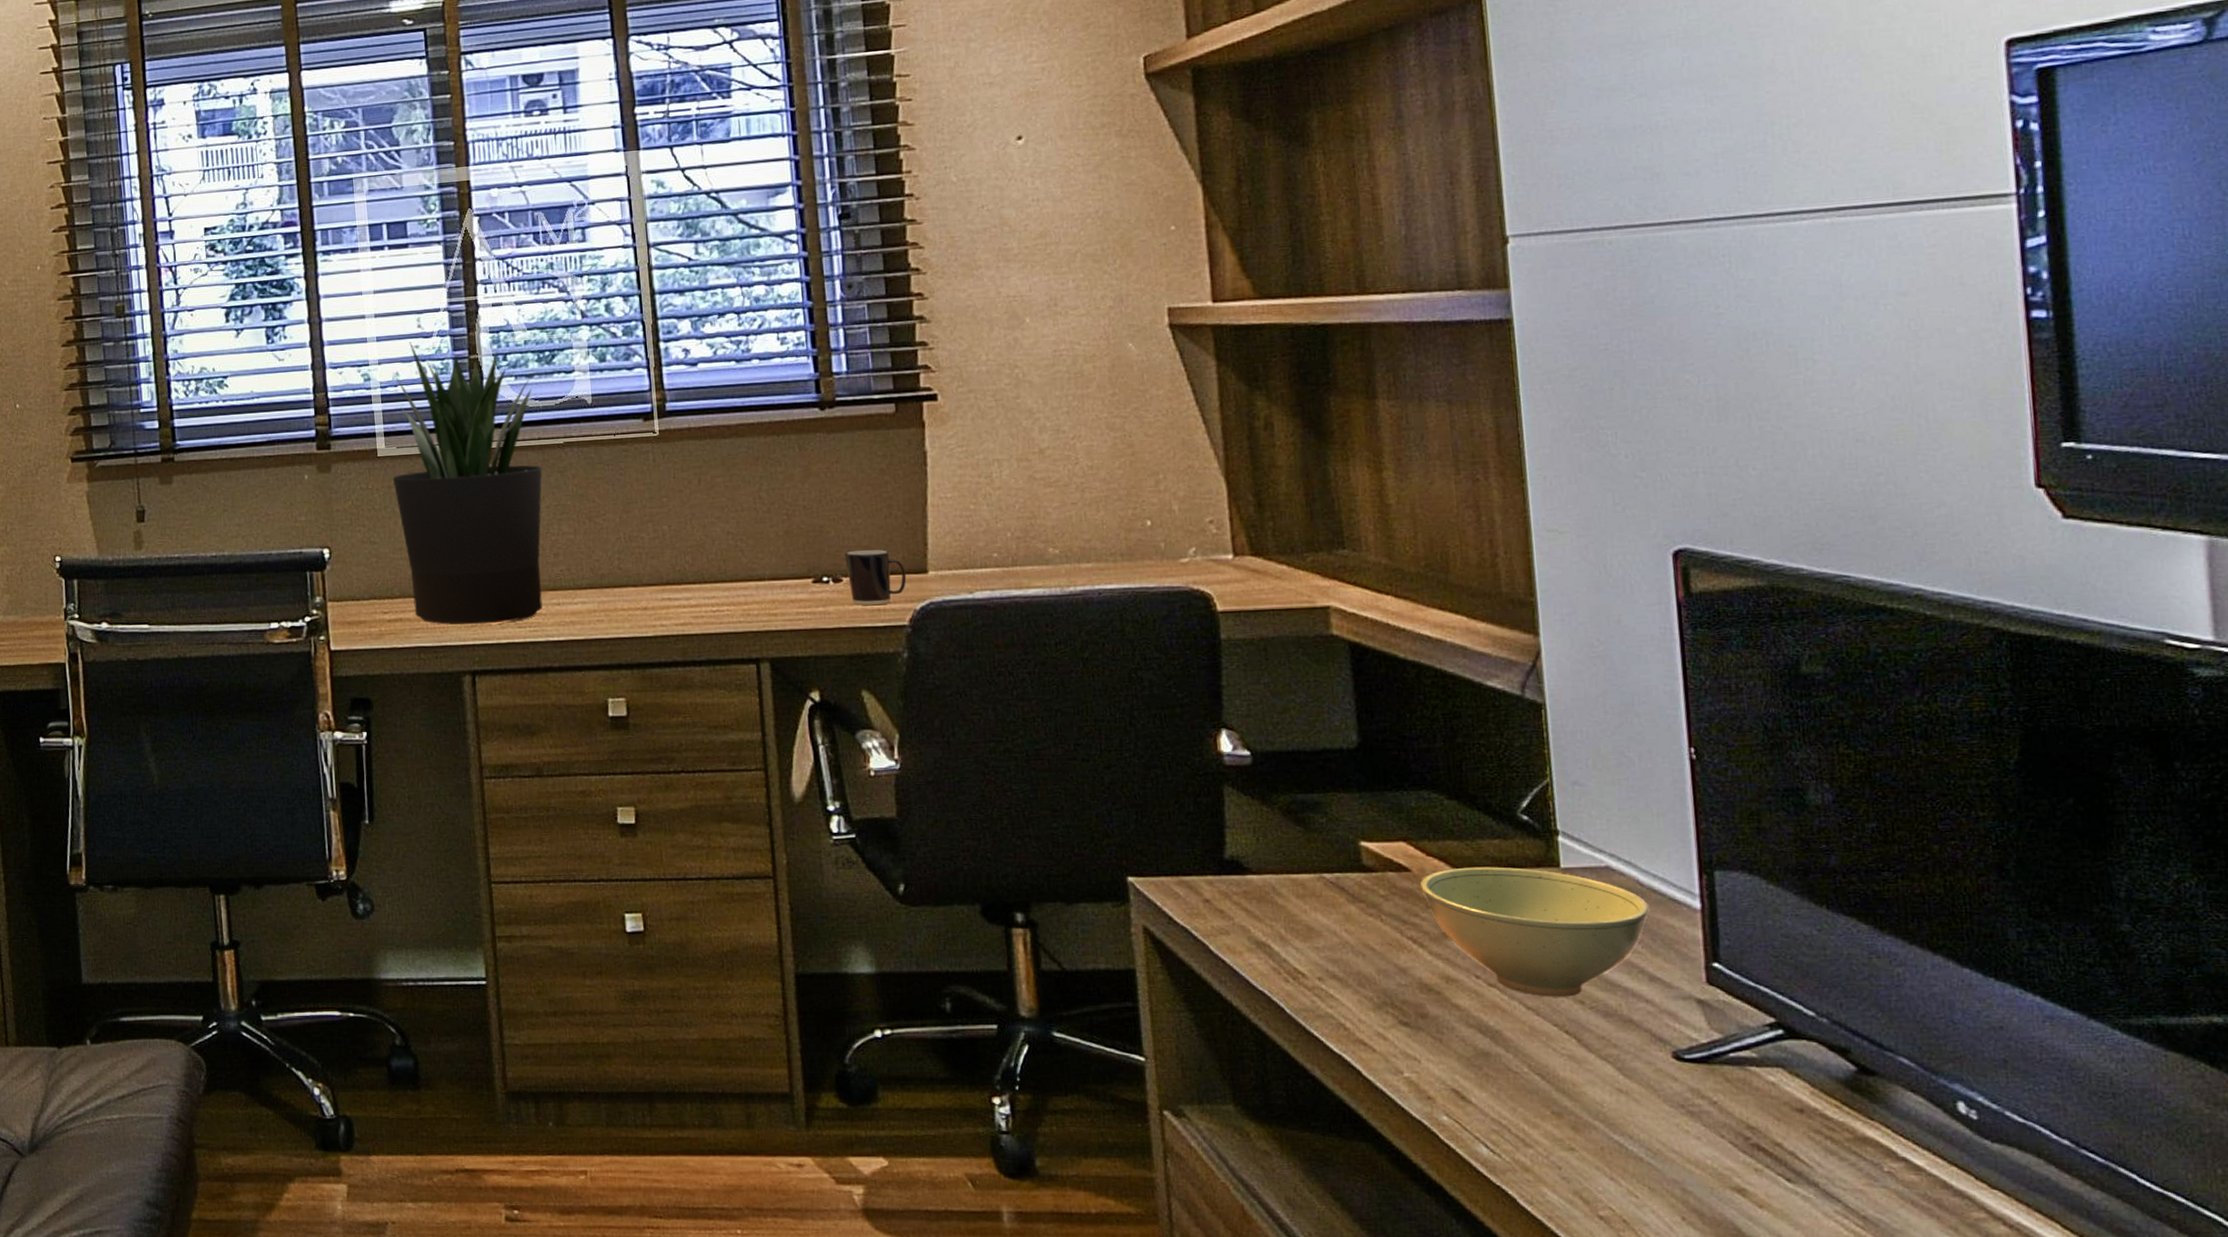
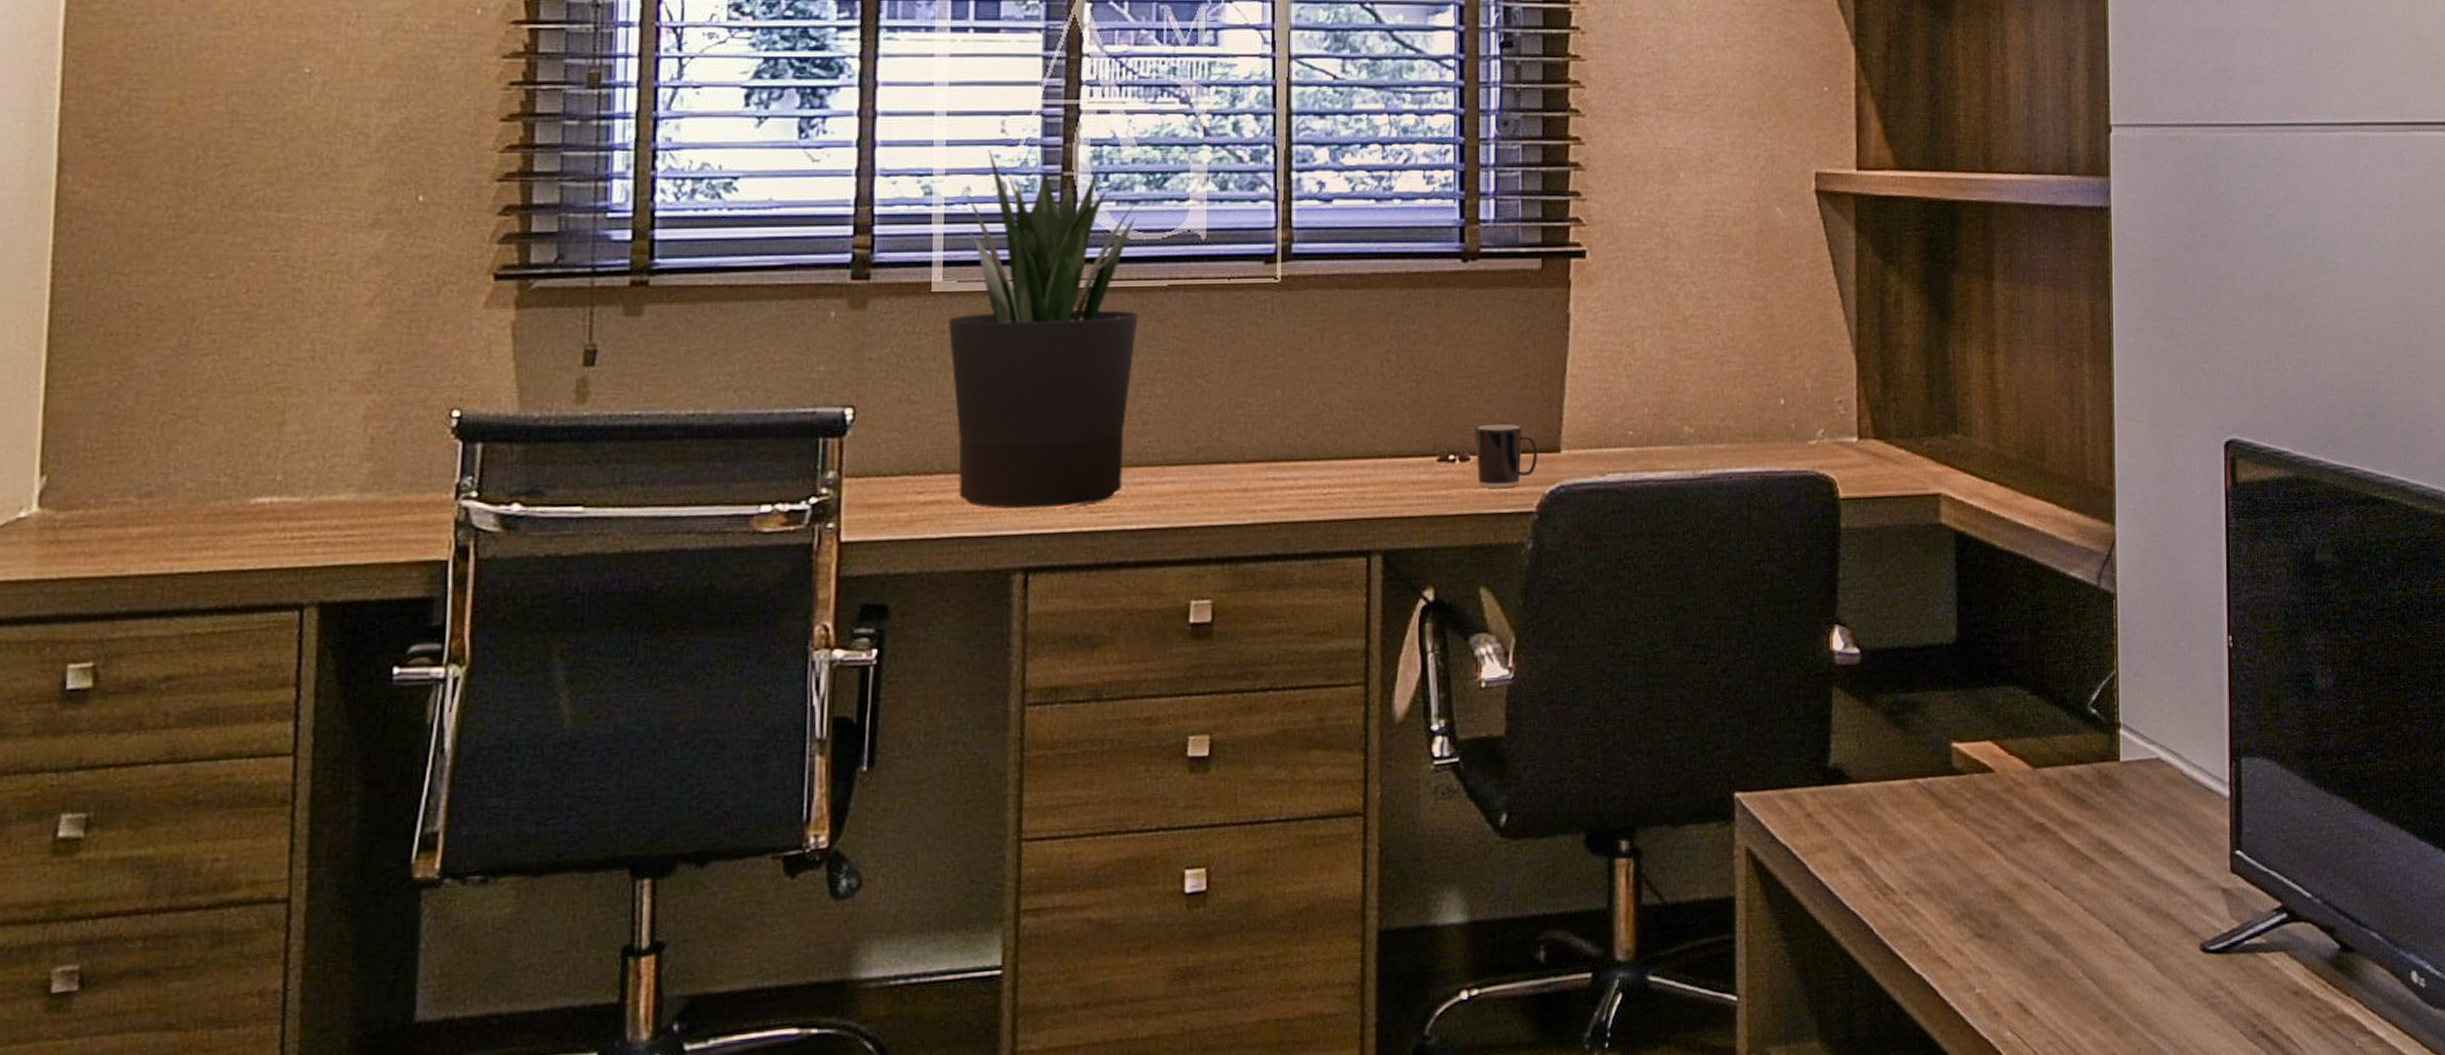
bowl: present [1421,867,1650,997] -> none [2002,763,2189,897]

